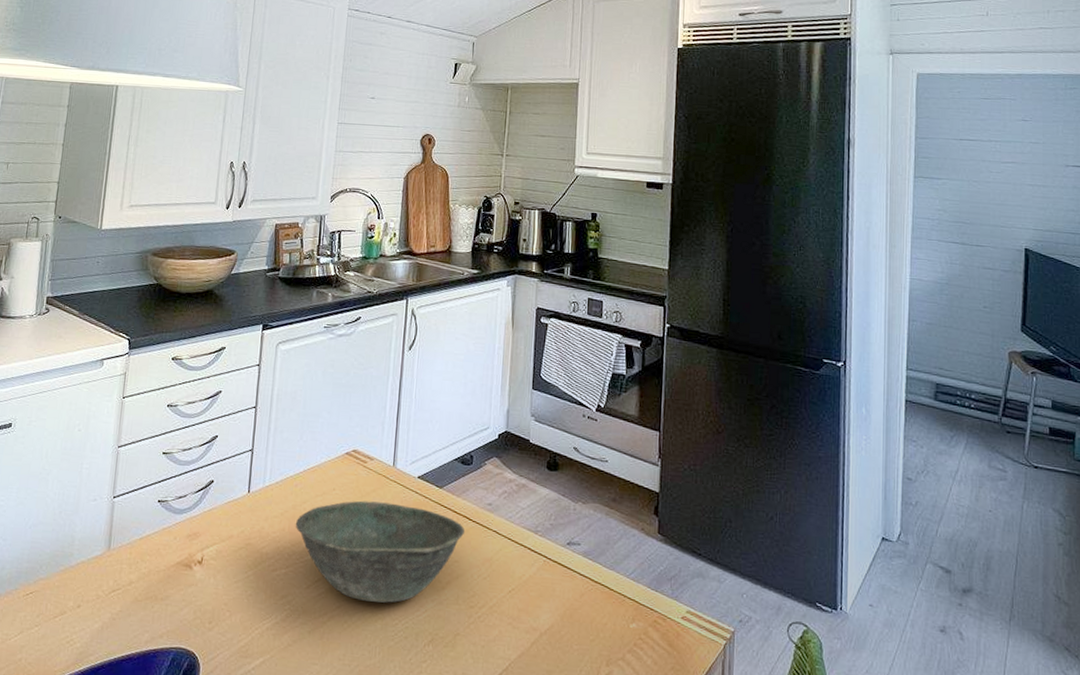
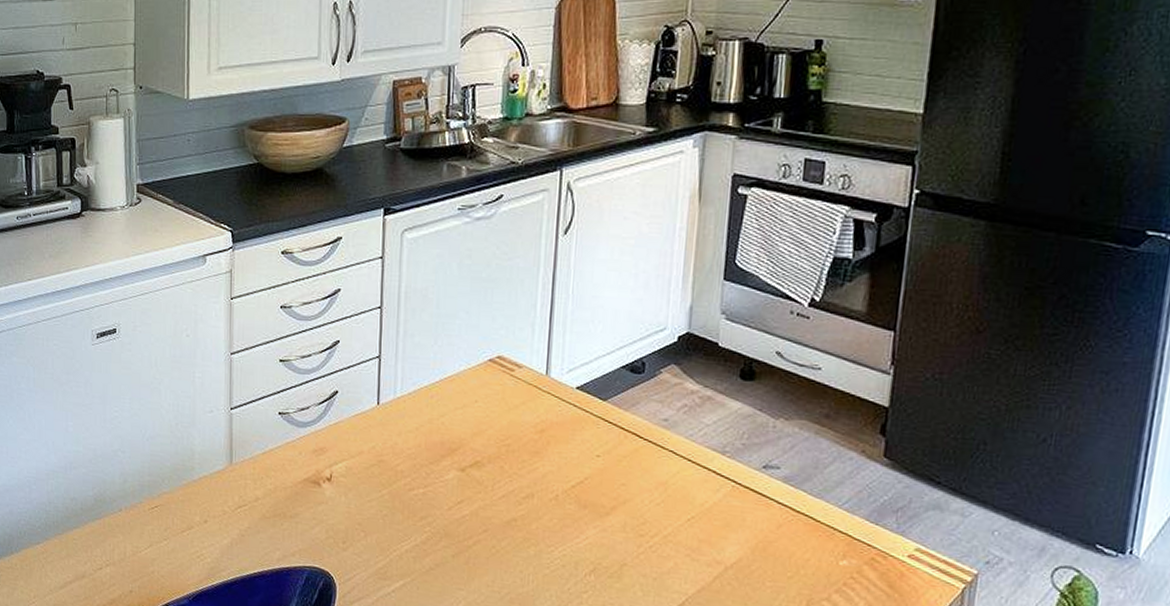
bowl: present [295,500,466,603] -> none [432,414,635,528]

